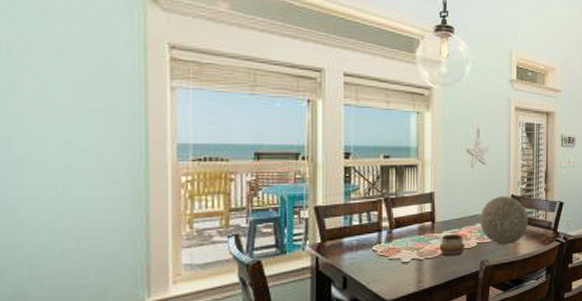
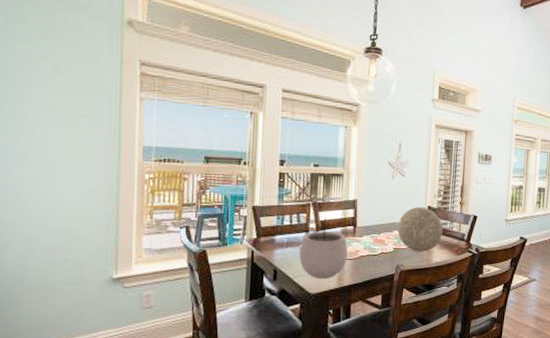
plant pot: none [372,214,426,284] -> present [299,217,348,280]
decorative bowl: present [440,234,464,257] -> none [359,239,382,259]

